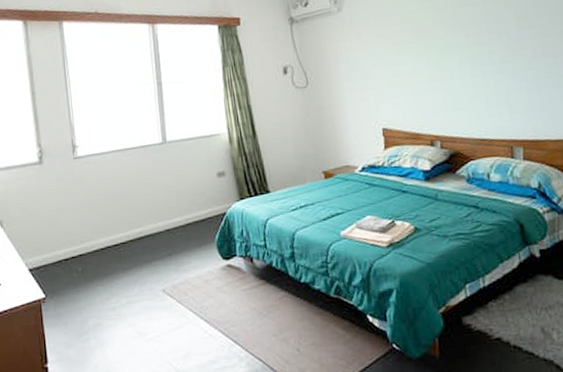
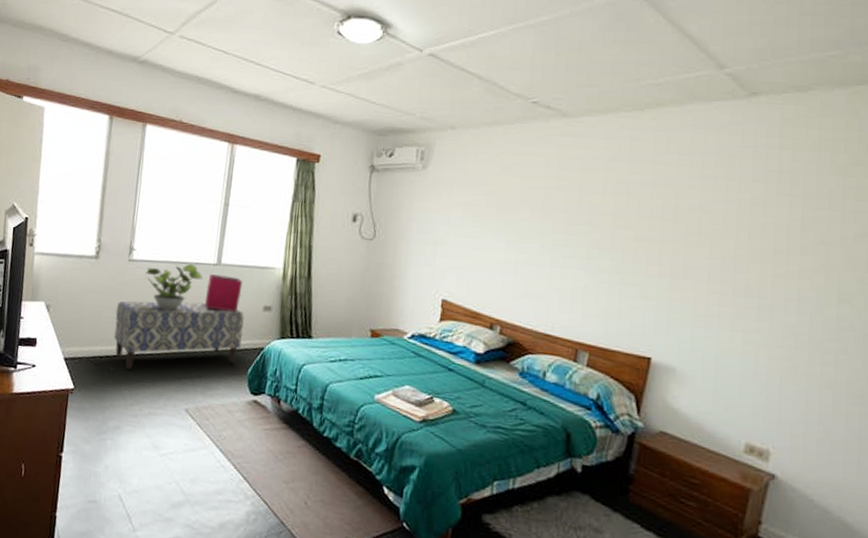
bench: none [71,182,204,266] -> present [114,301,244,371]
potted plant: none [93,147,152,198] -> present [145,263,204,310]
storage bin: none [157,151,193,188] -> present [204,274,243,312]

